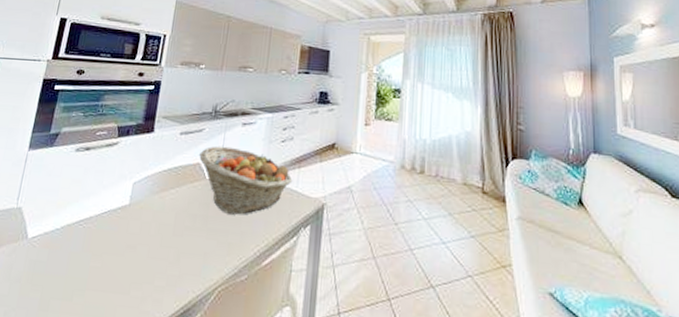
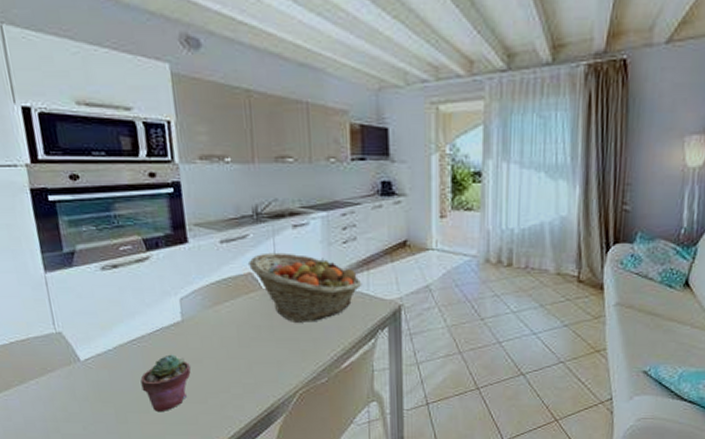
potted succulent: none [73,238,124,302] -> present [140,354,191,413]

